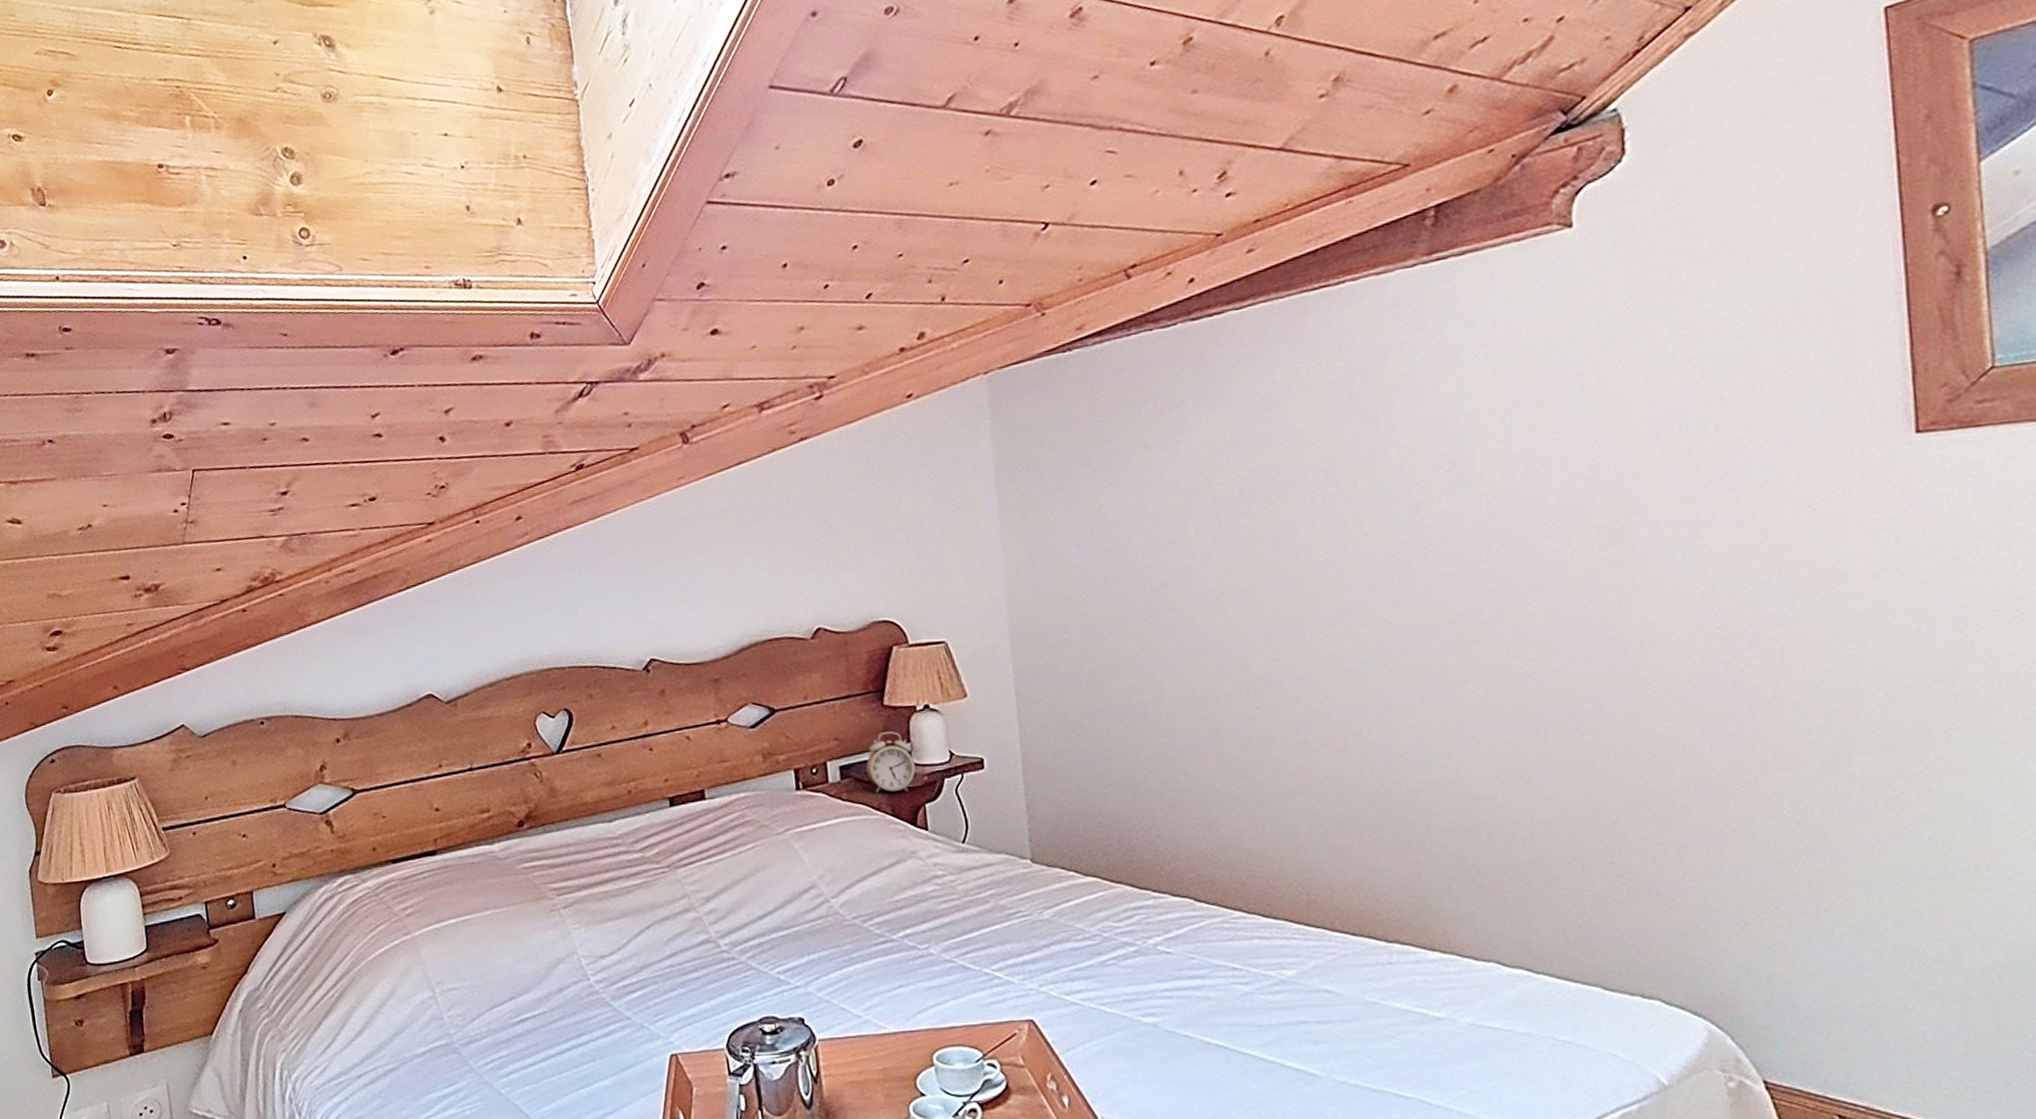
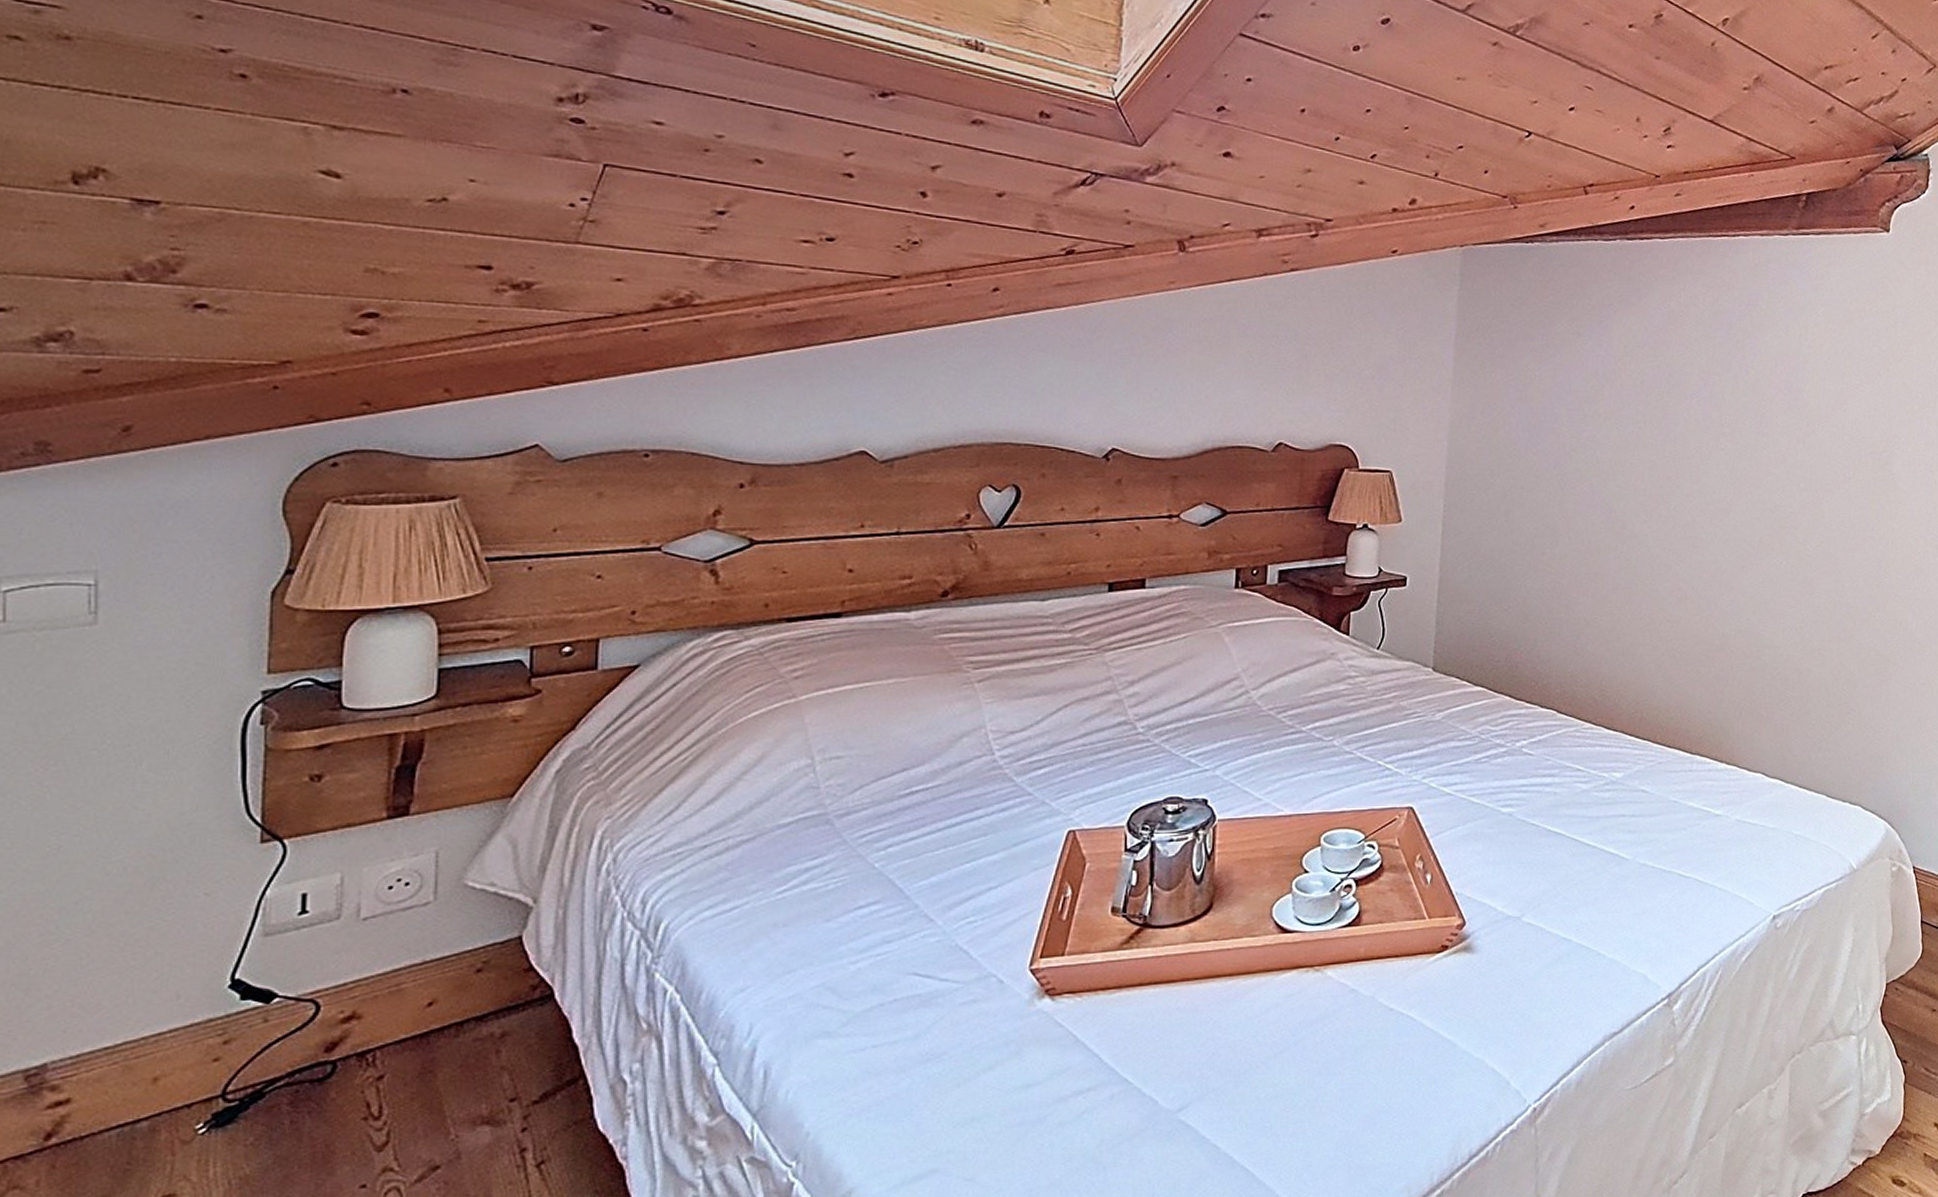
alarm clock: present [865,732,916,793] -> none [1302,544,1347,600]

